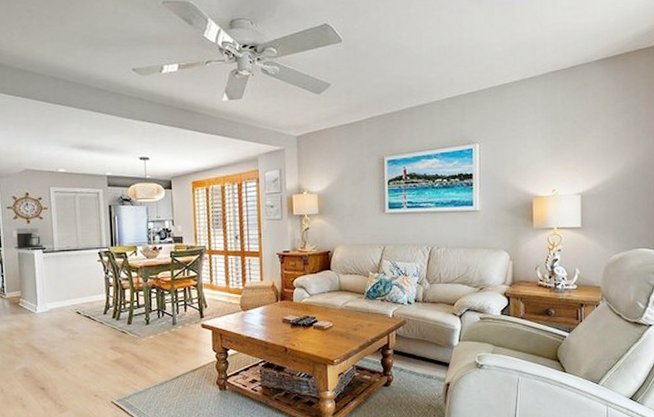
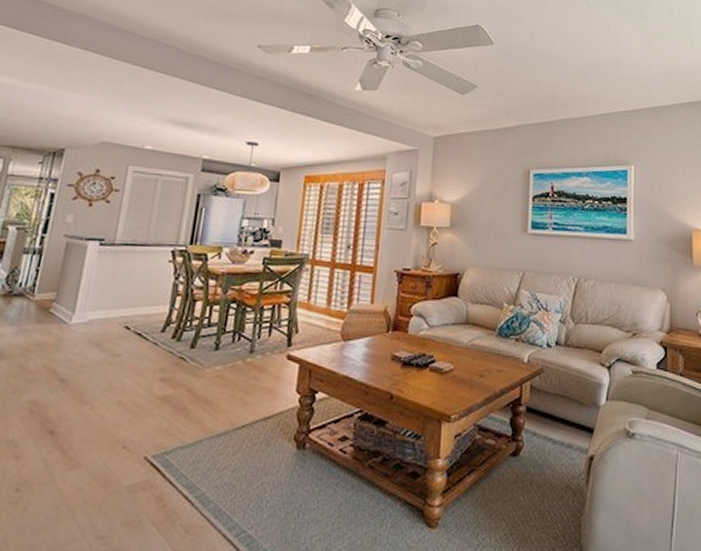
coffee maker: present [15,228,44,249] -> none [66,212,103,239]

